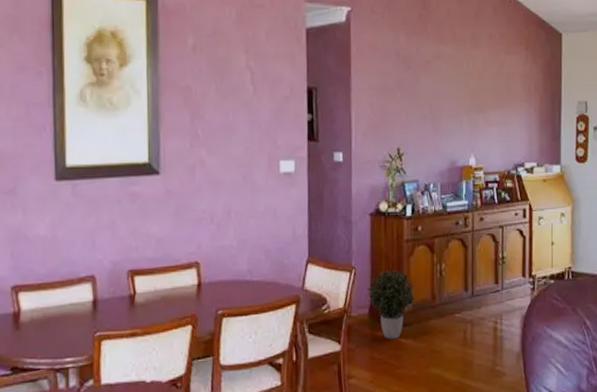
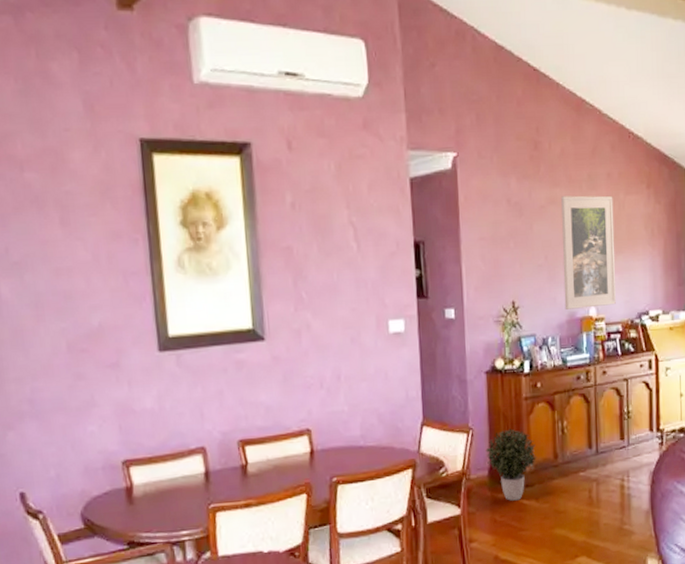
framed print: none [446,53,495,158] -> present [561,195,616,310]

